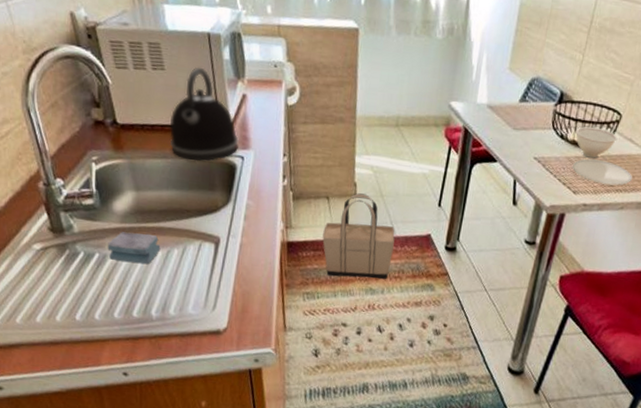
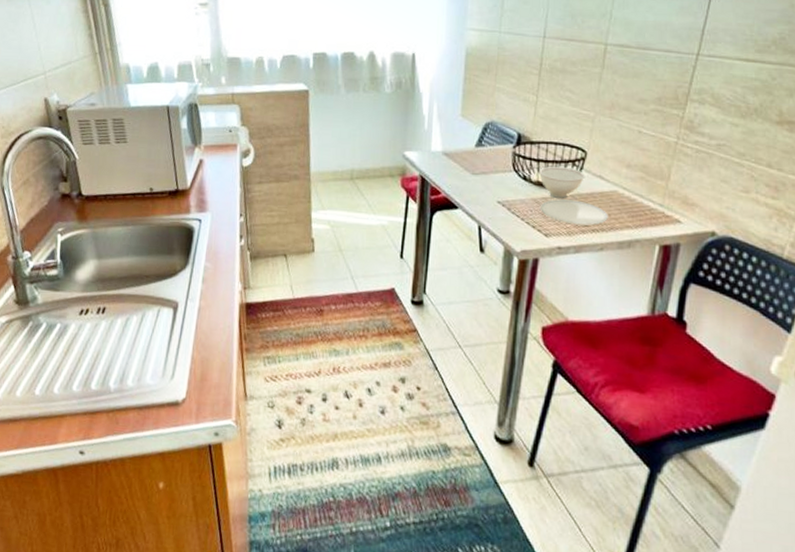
sponge: present [107,232,161,264] -> none [69,301,120,333]
kettle: present [169,67,239,161] -> none [130,137,196,227]
shopping bag: present [322,193,395,279] -> none [281,249,357,339]

